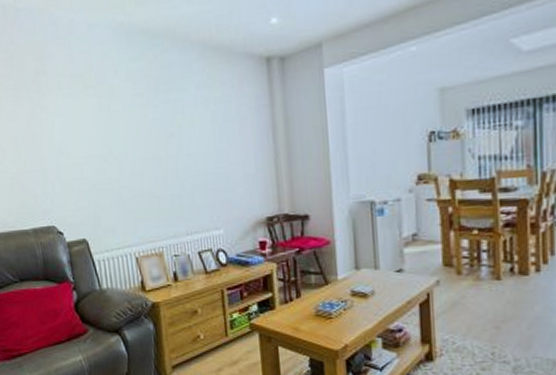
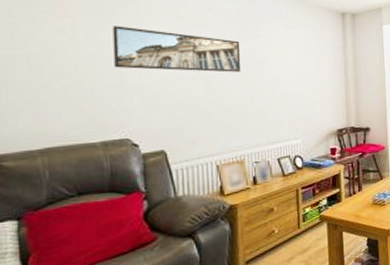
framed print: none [28,103,153,151] -> present [112,26,241,73]

